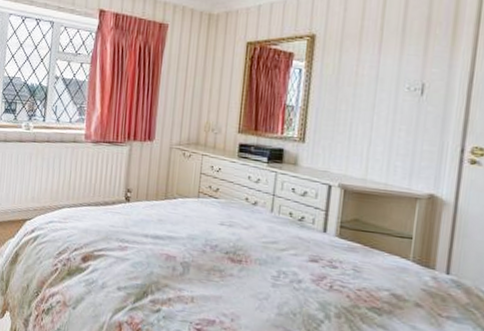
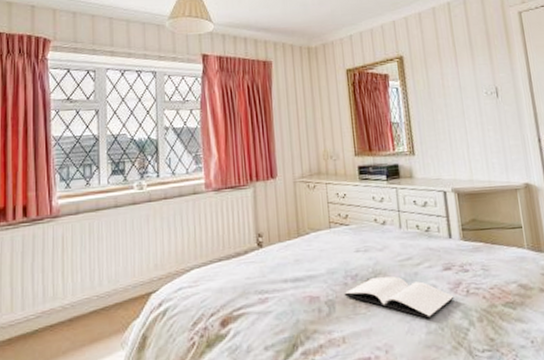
book: none [200,252,315,302] -> present [344,276,454,319]

